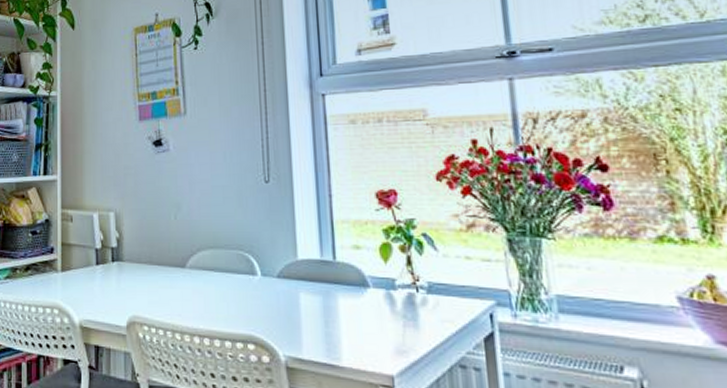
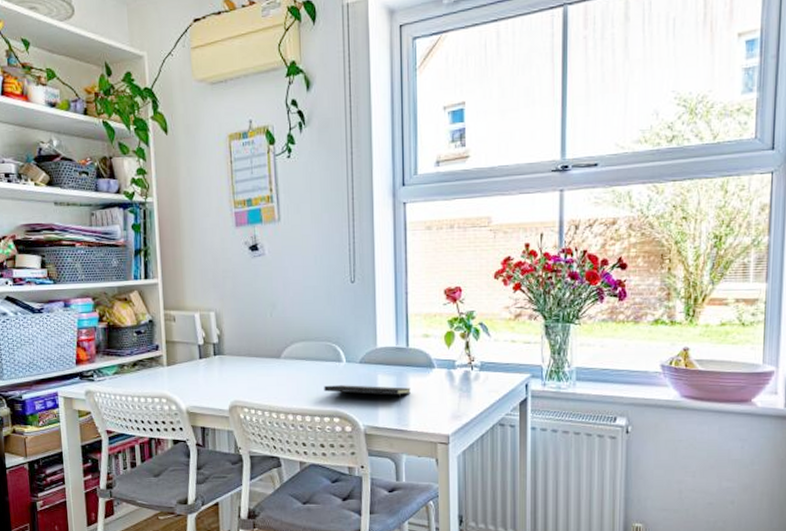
notepad: none [236,303,341,332] -> present [324,385,411,405]

